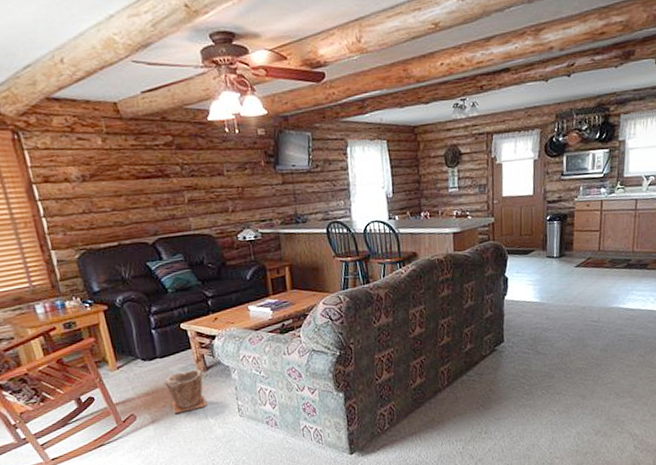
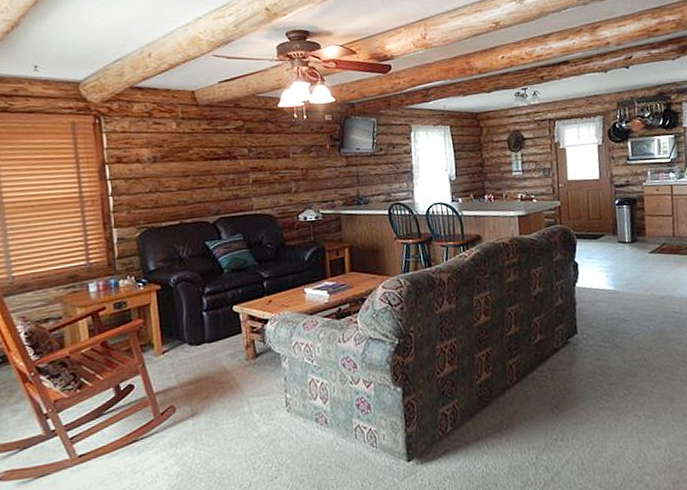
plant pot: present [163,369,207,413] -> none [209,356,253,406]

